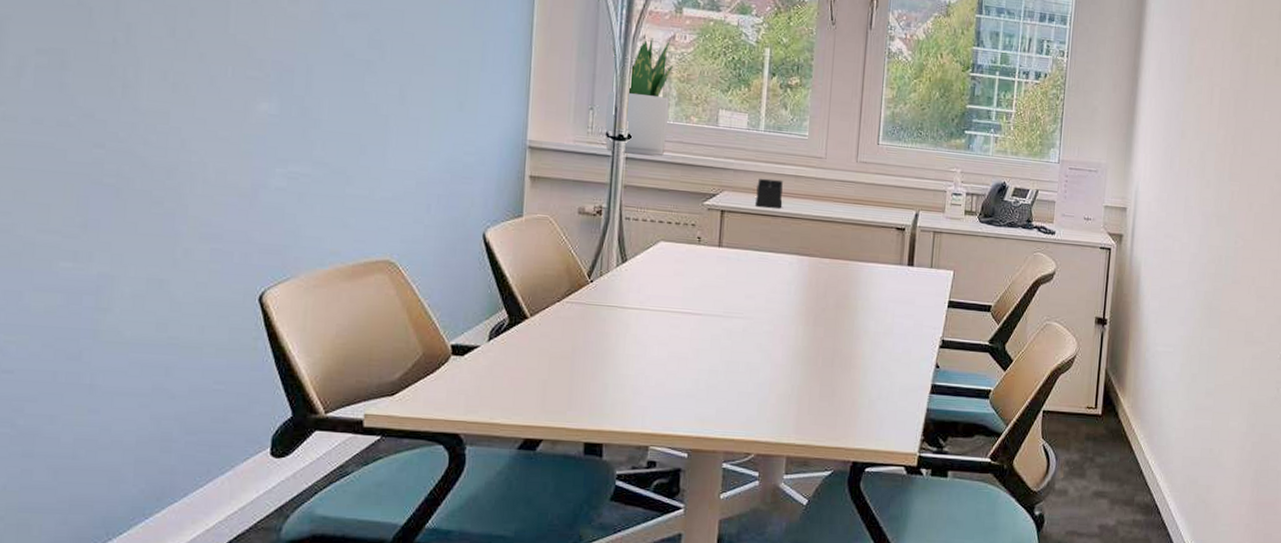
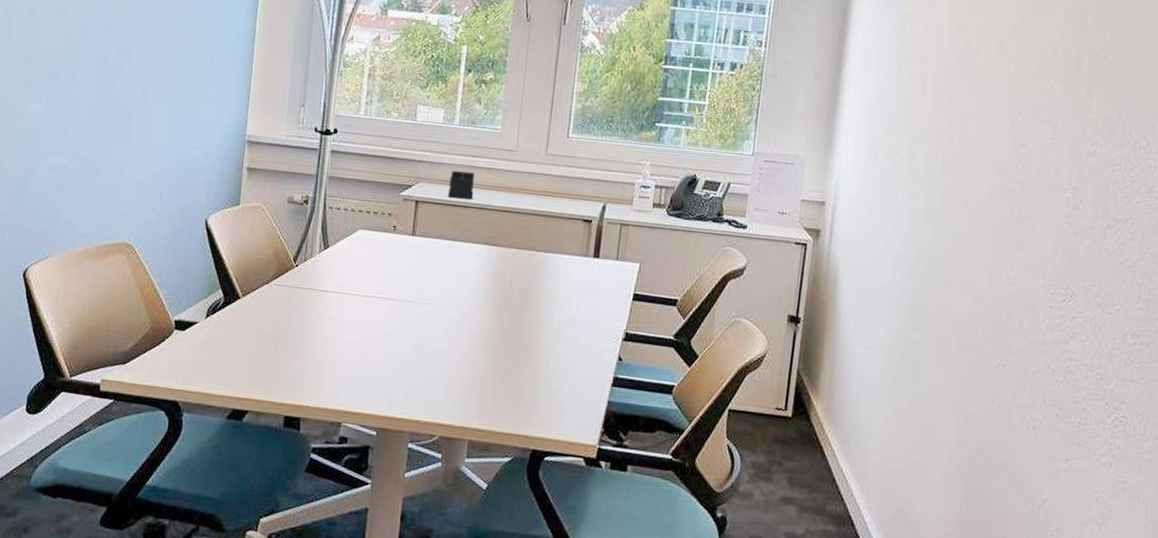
planter: present [605,38,674,157] -> none [314,39,378,150]

